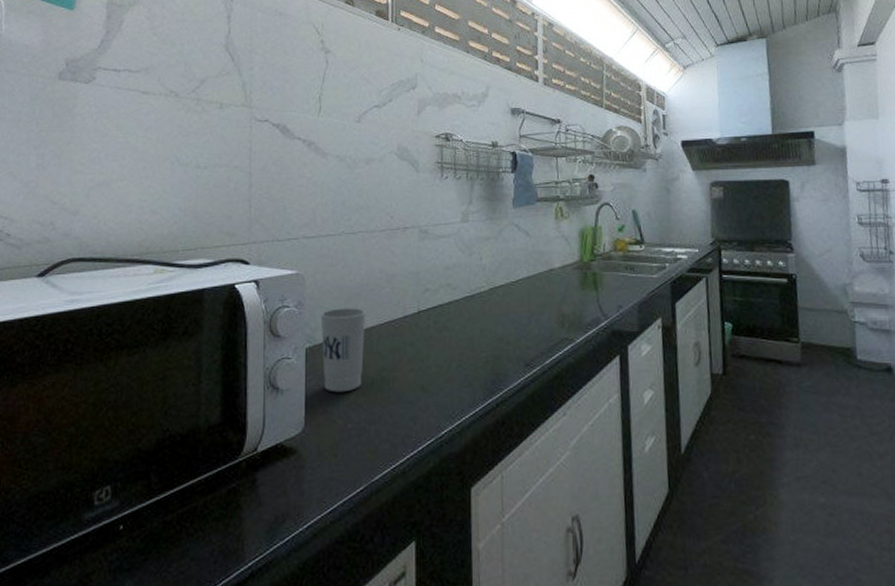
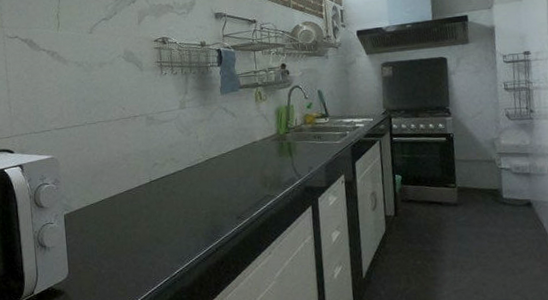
cup: present [320,308,365,393] -> none [73,181,110,247]

